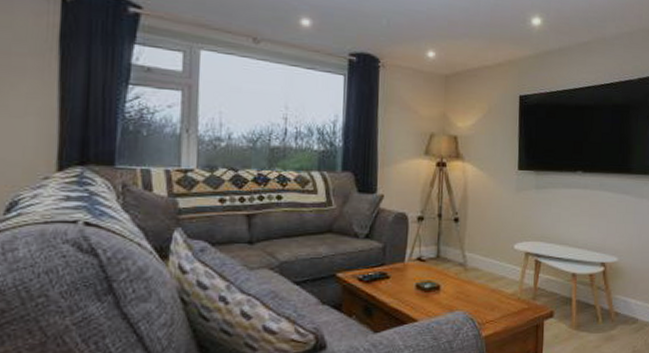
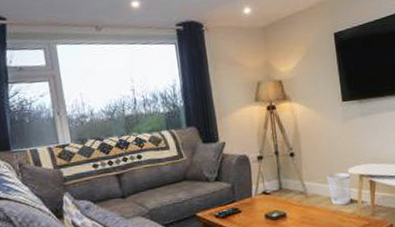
wastebasket: none [490,247,516,284] -> present [326,172,352,205]

